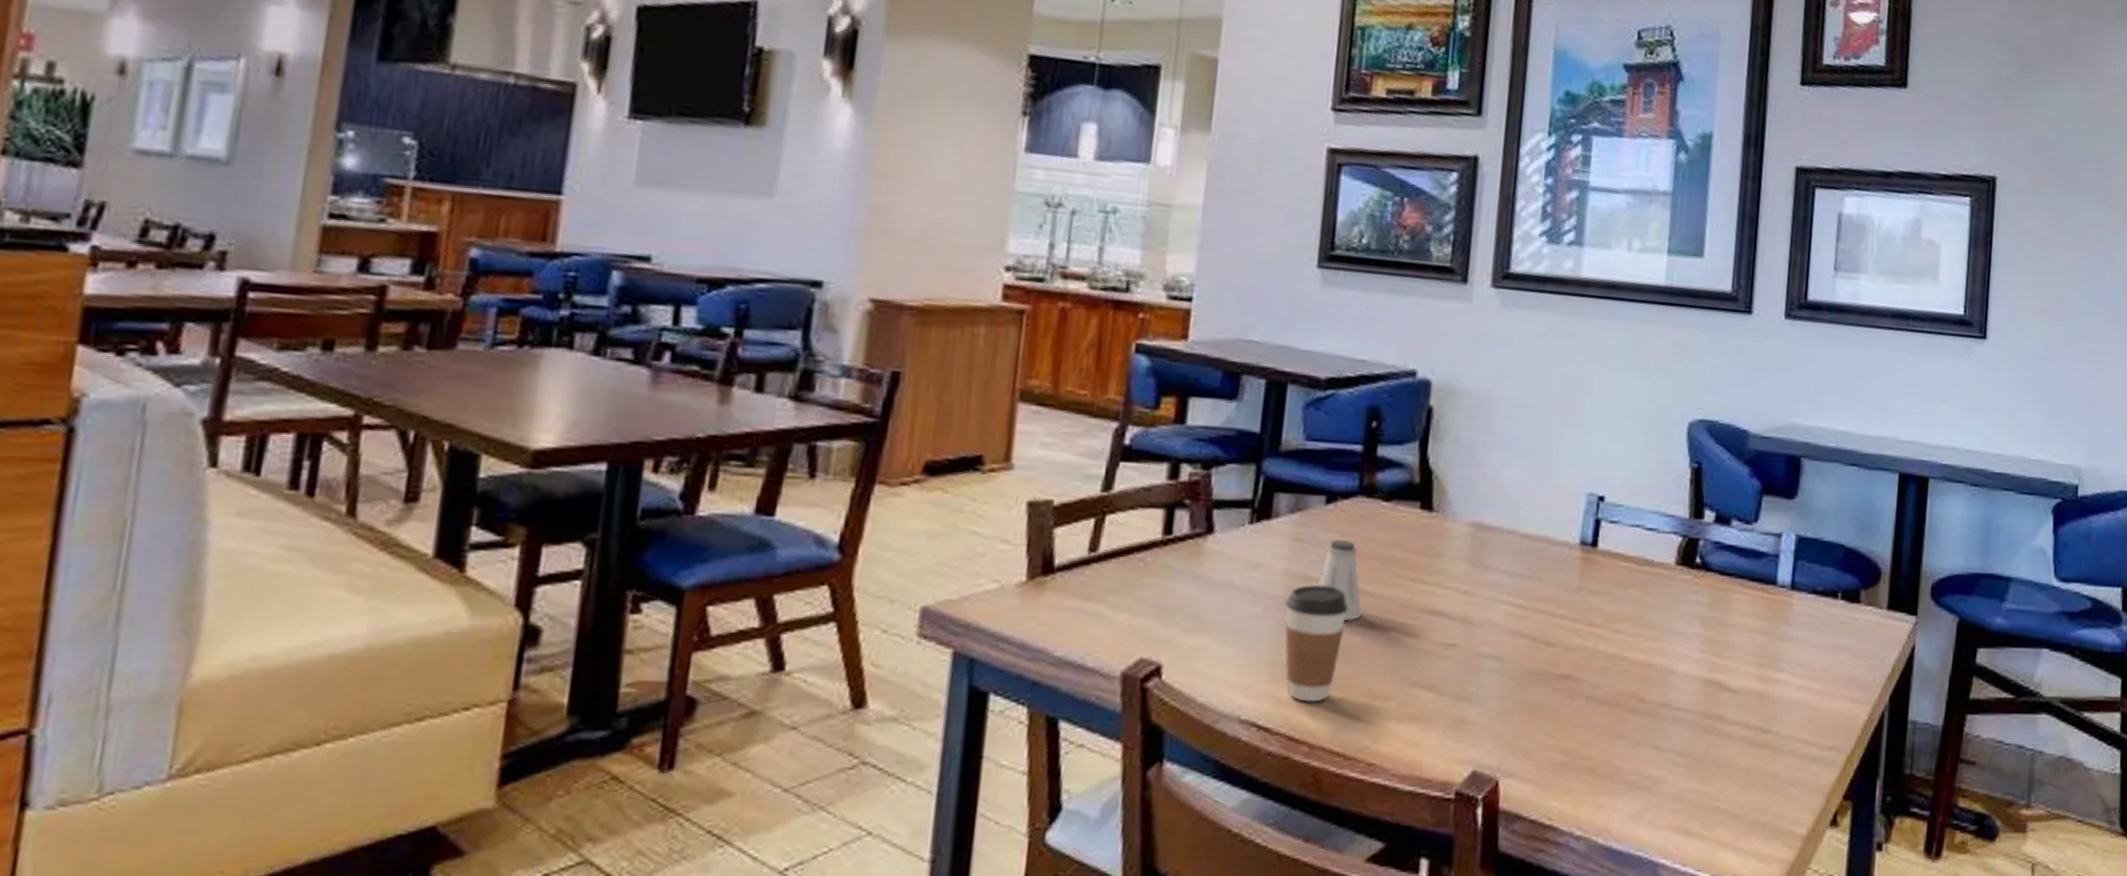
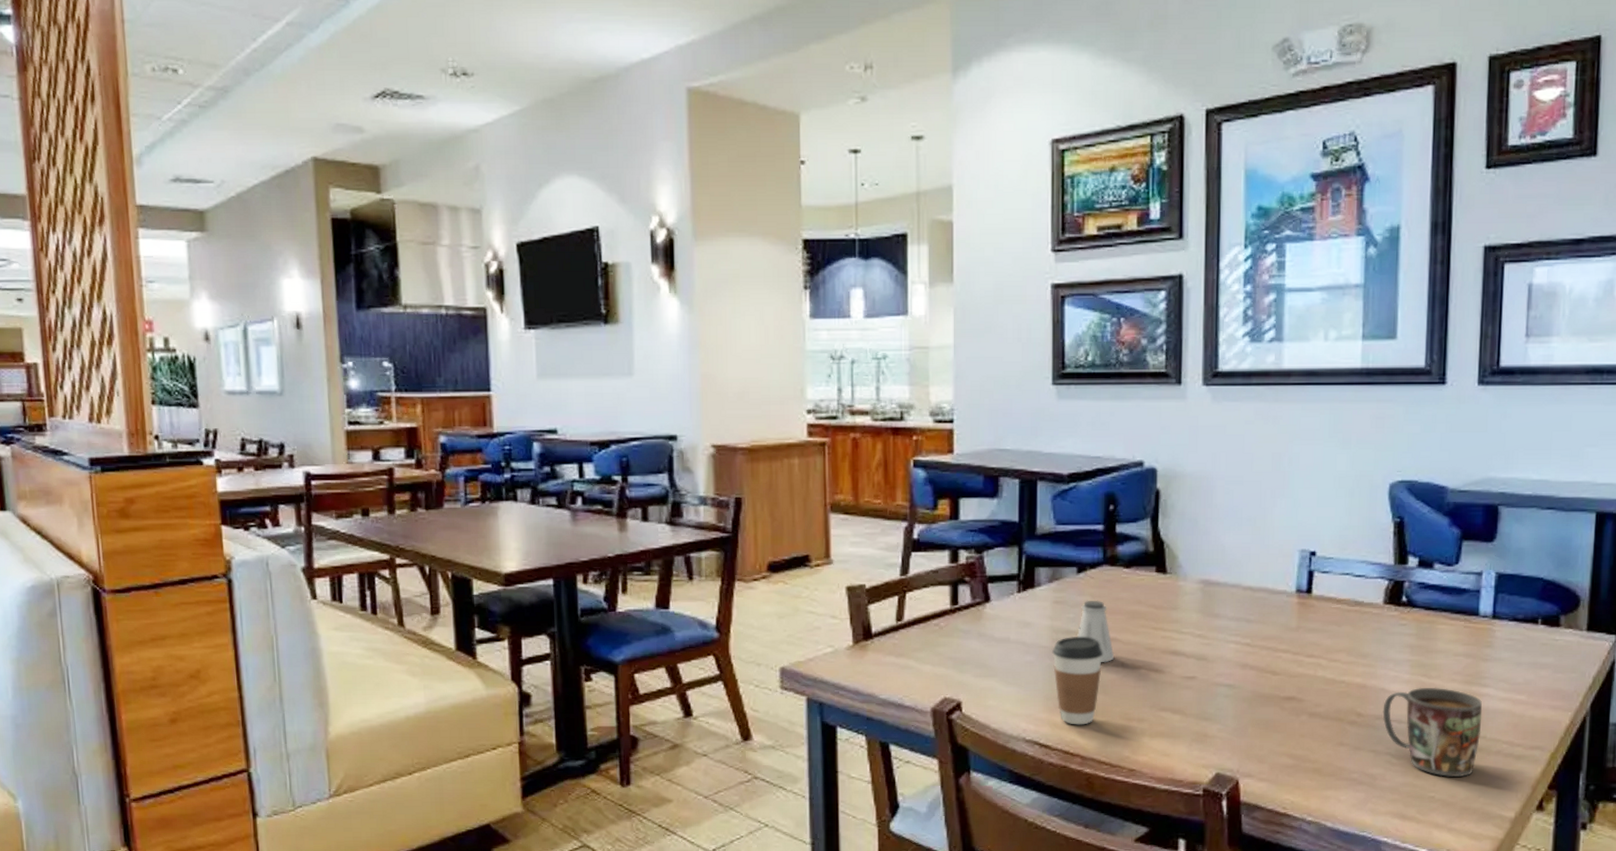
mug: none [1667,668,1777,782] -> present [1382,687,1483,777]

